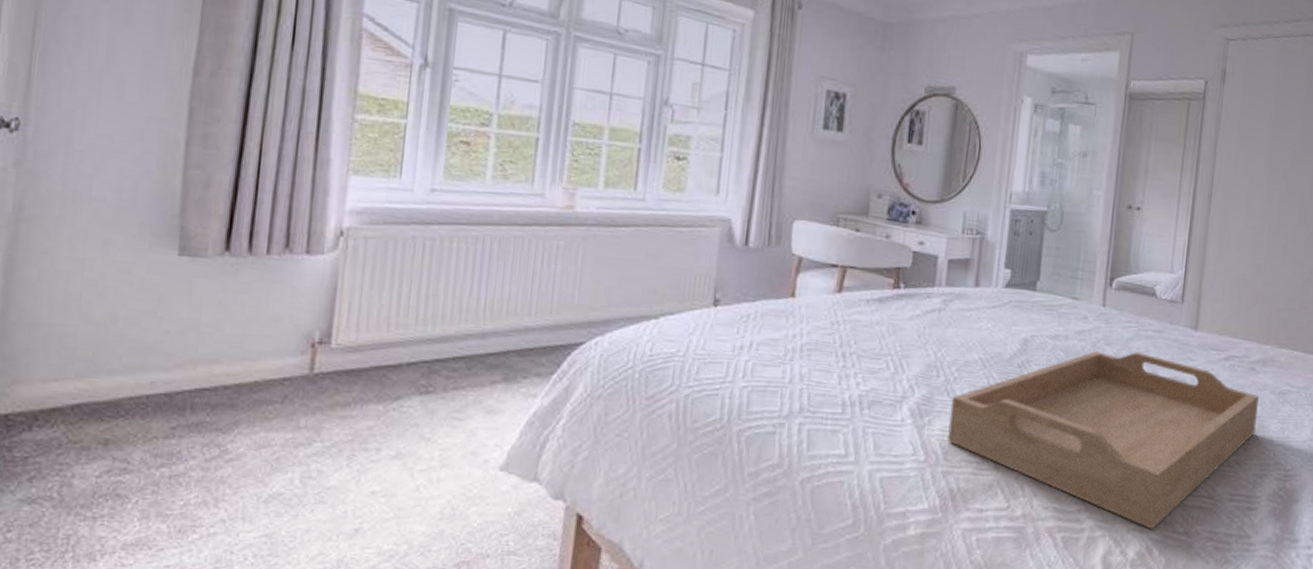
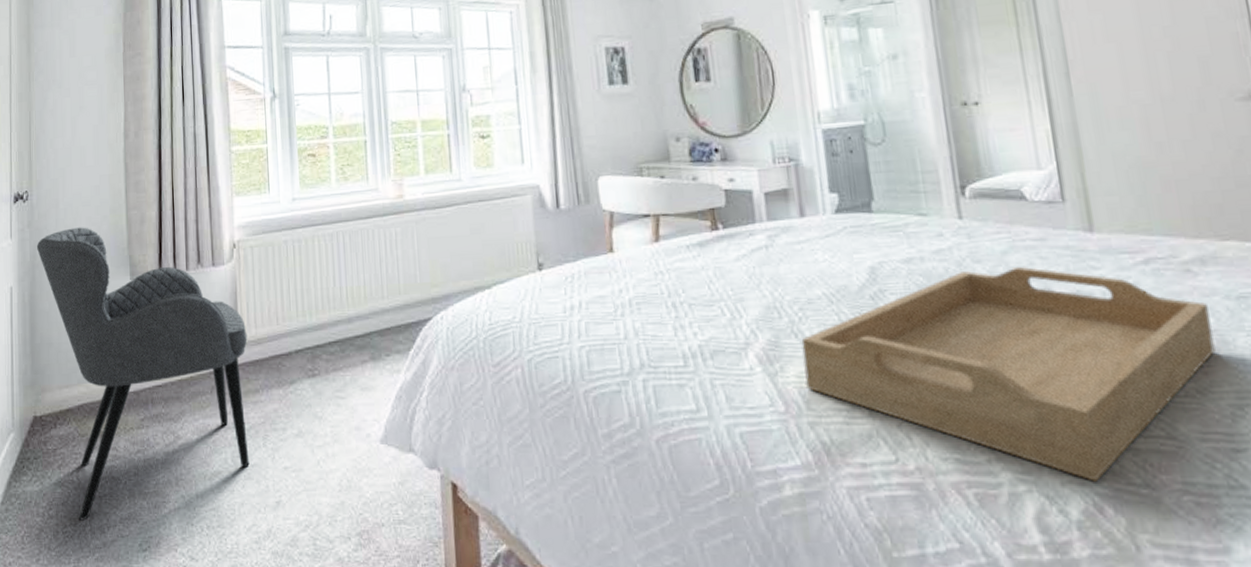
armchair: none [27,178,344,546] -> present [37,227,250,521]

